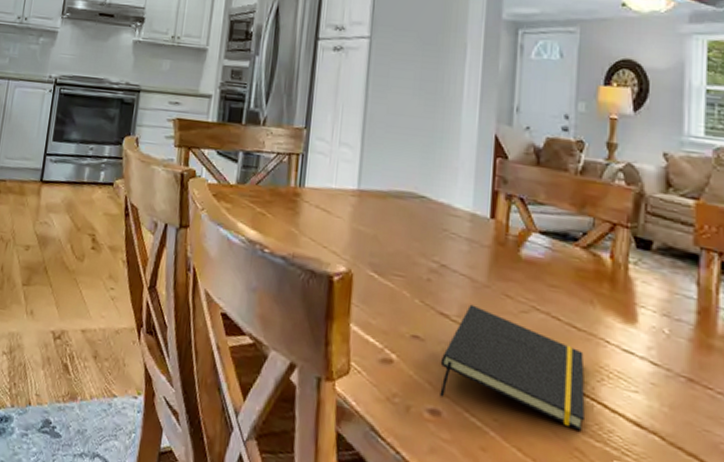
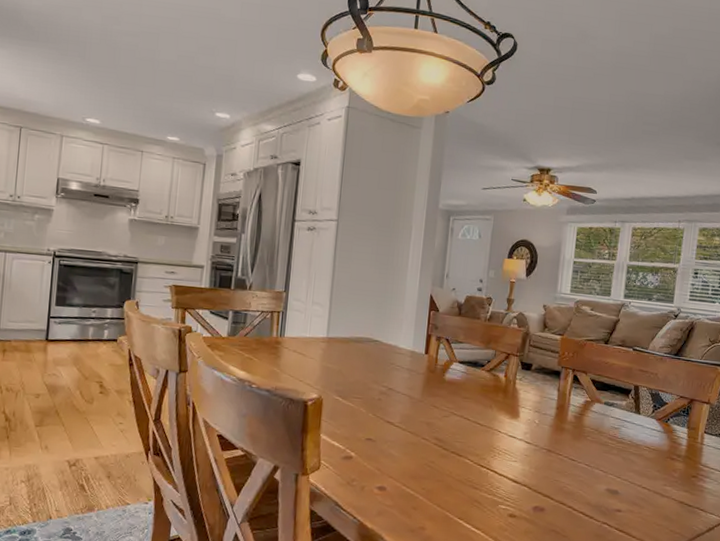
notepad: present [439,304,585,432] -> none [385,414,484,490]

